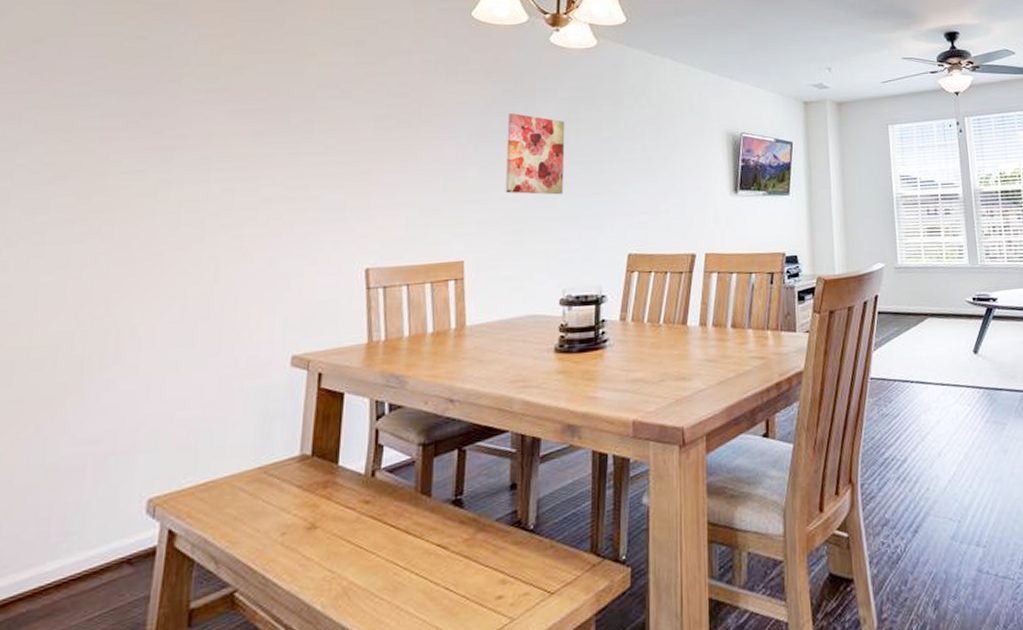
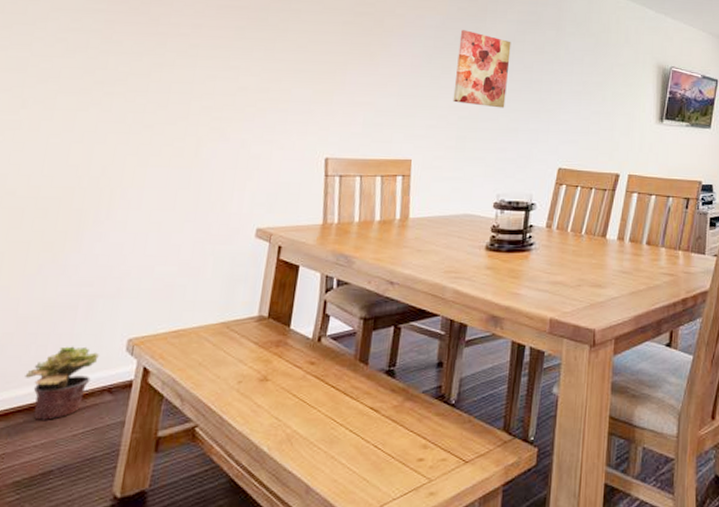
potted plant: none [25,514,116,607] -> present [24,346,100,420]

